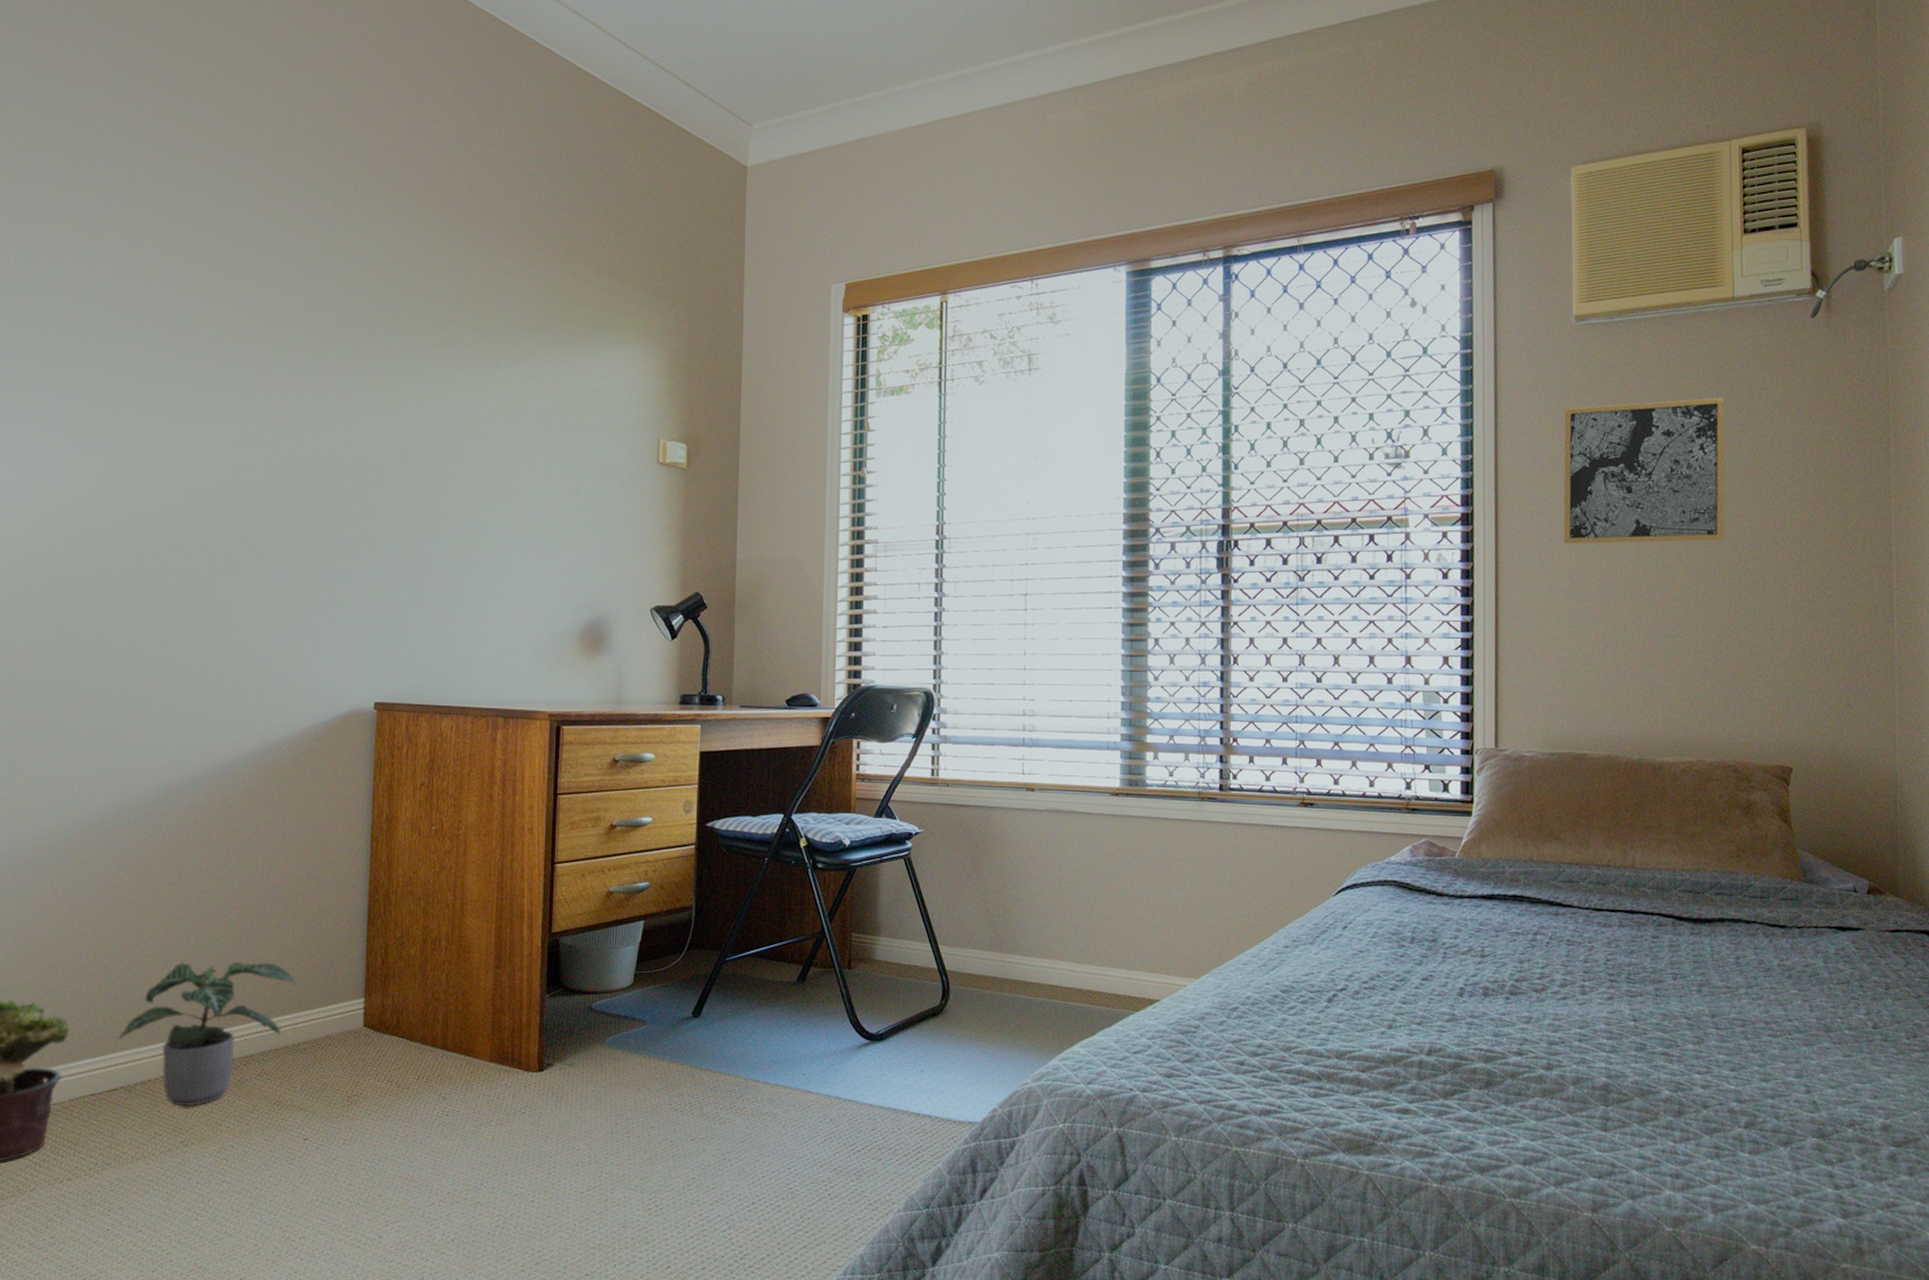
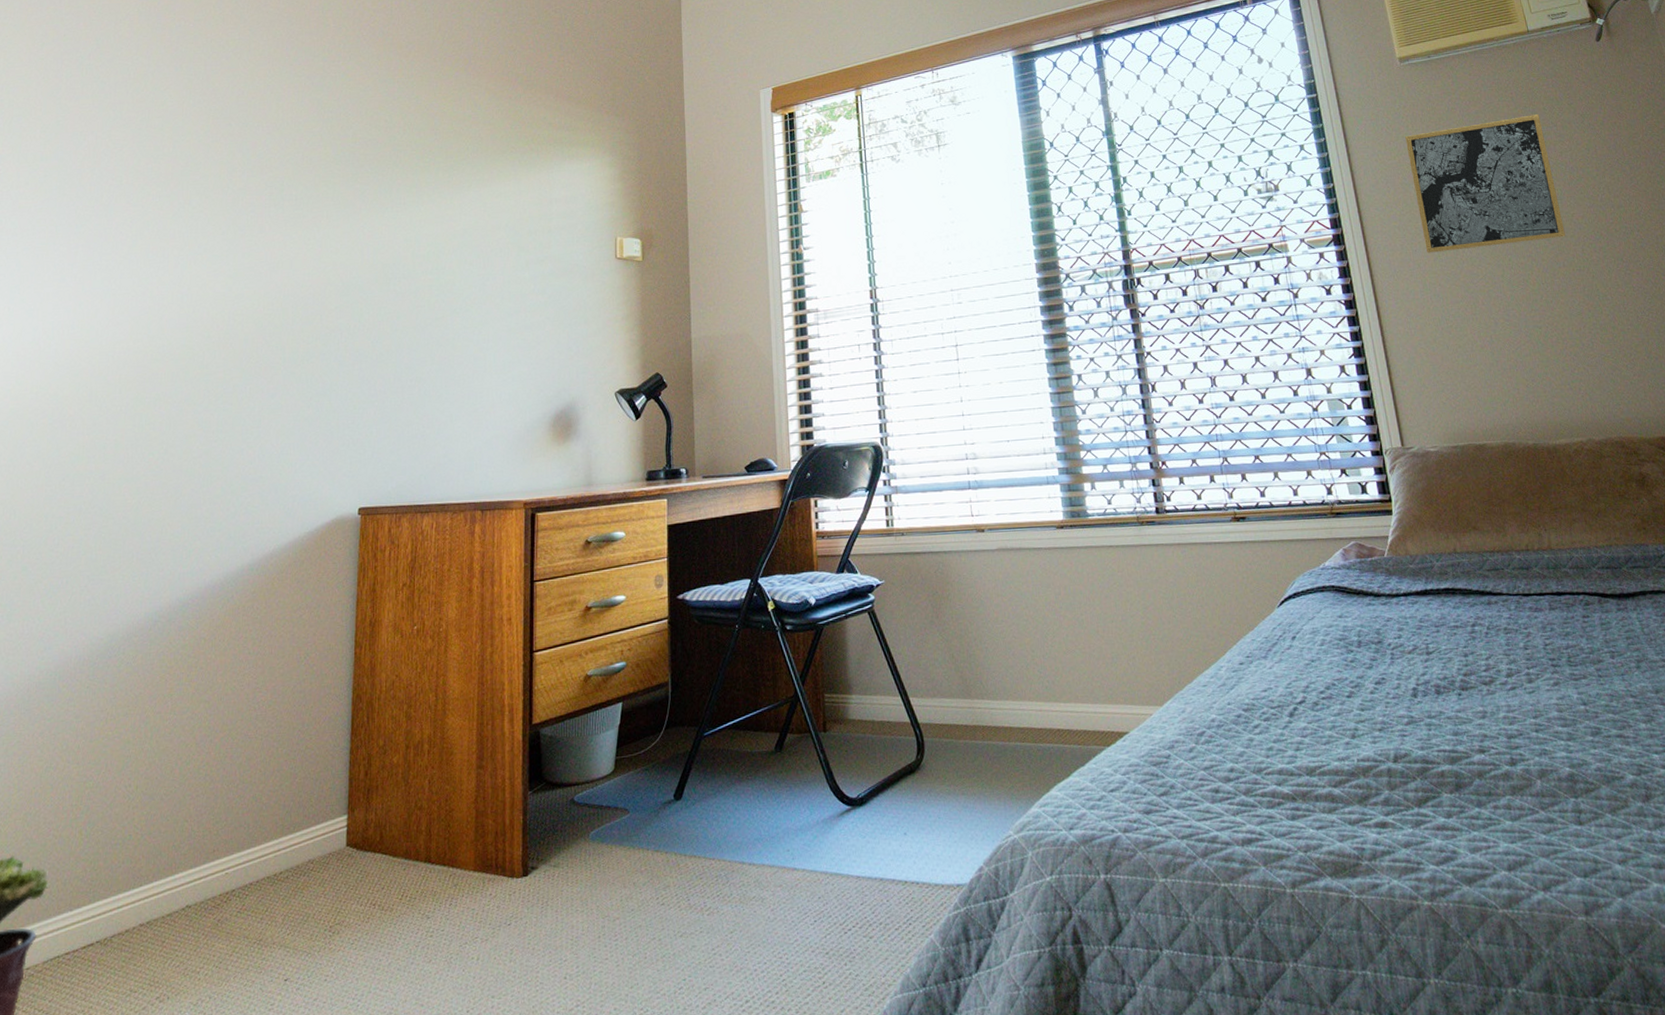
potted plant: present [119,961,296,1107] -> none [98,786,279,957]

